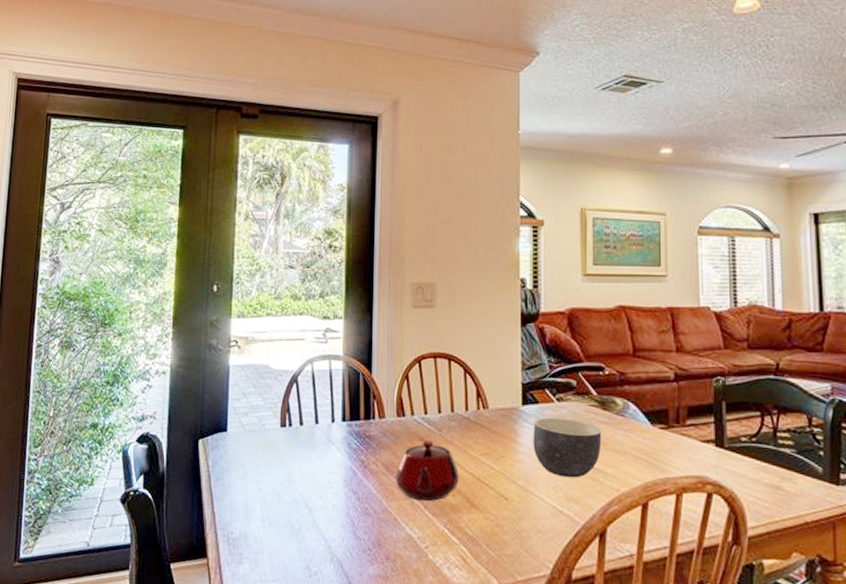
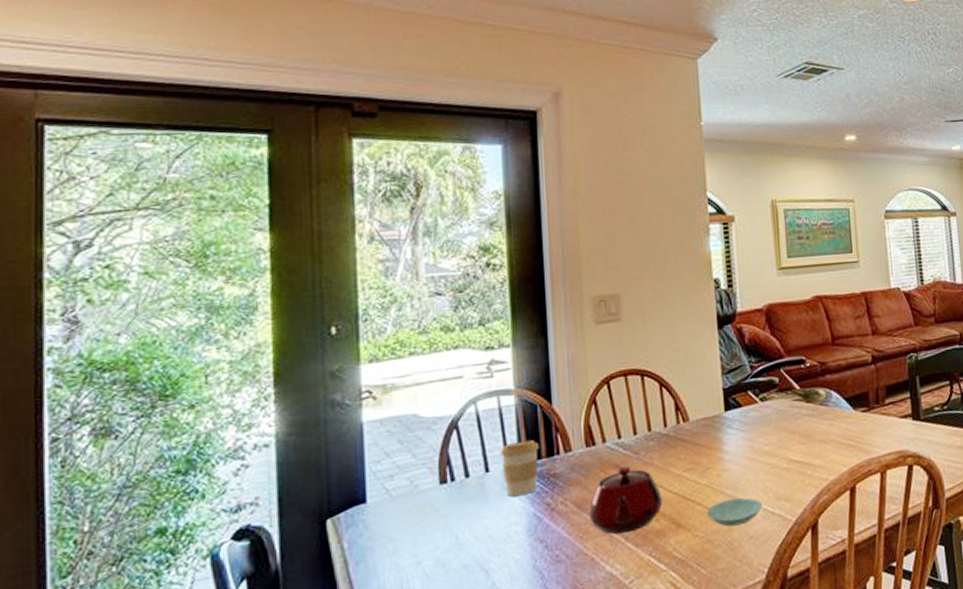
coffee cup: none [327,401,359,450] -> present [499,439,540,497]
saucer: none [498,490,551,517] -> present [706,498,762,527]
bowl: present [533,417,602,478] -> none [738,417,808,478]

